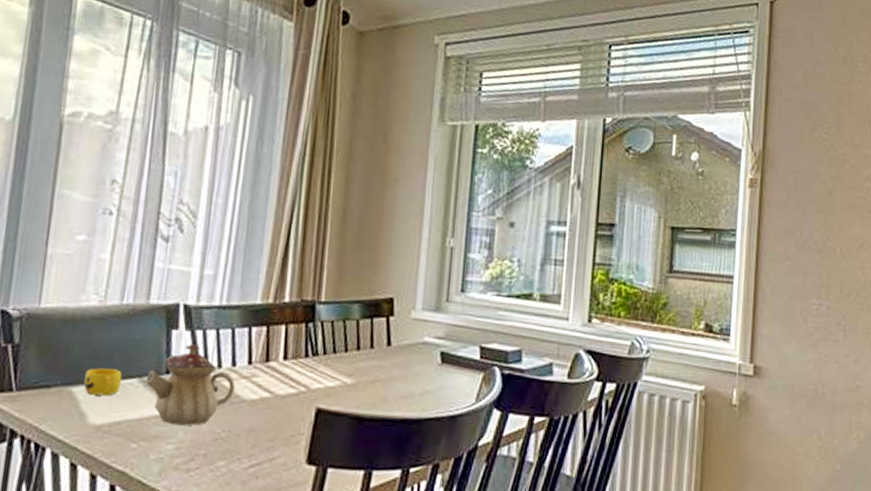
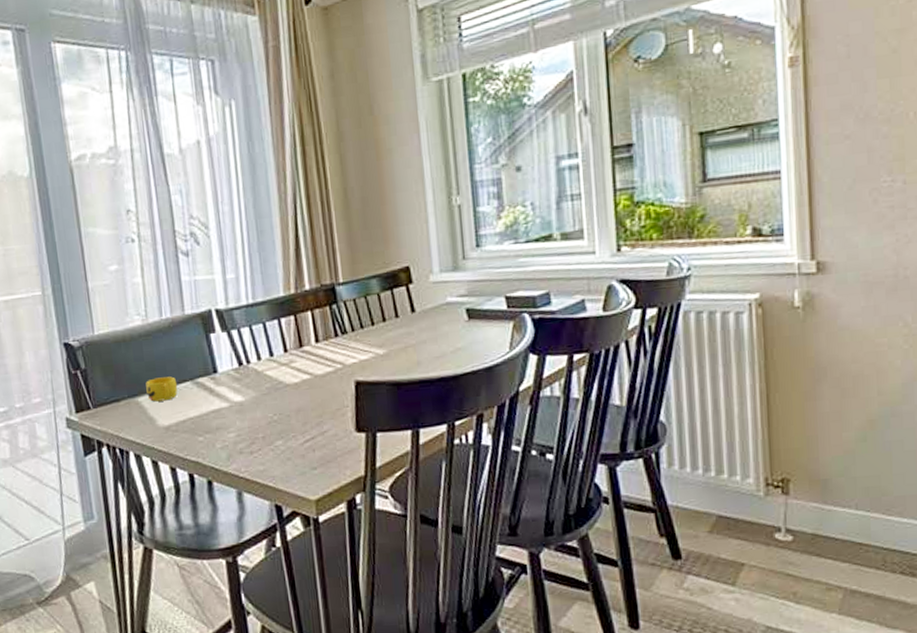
teapot: present [145,343,236,425] -> none [197,343,278,416]

